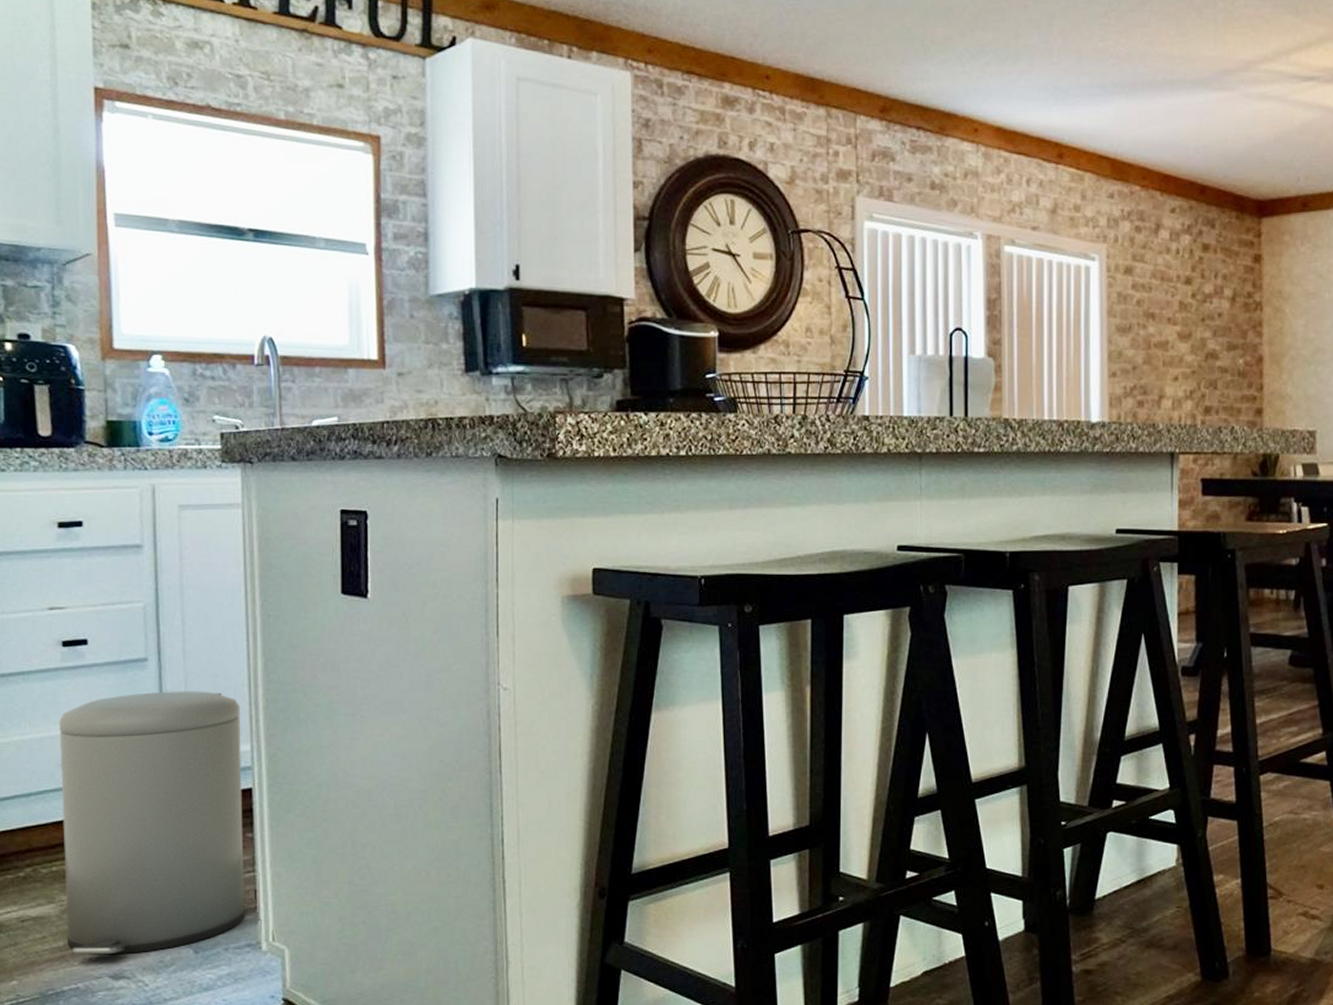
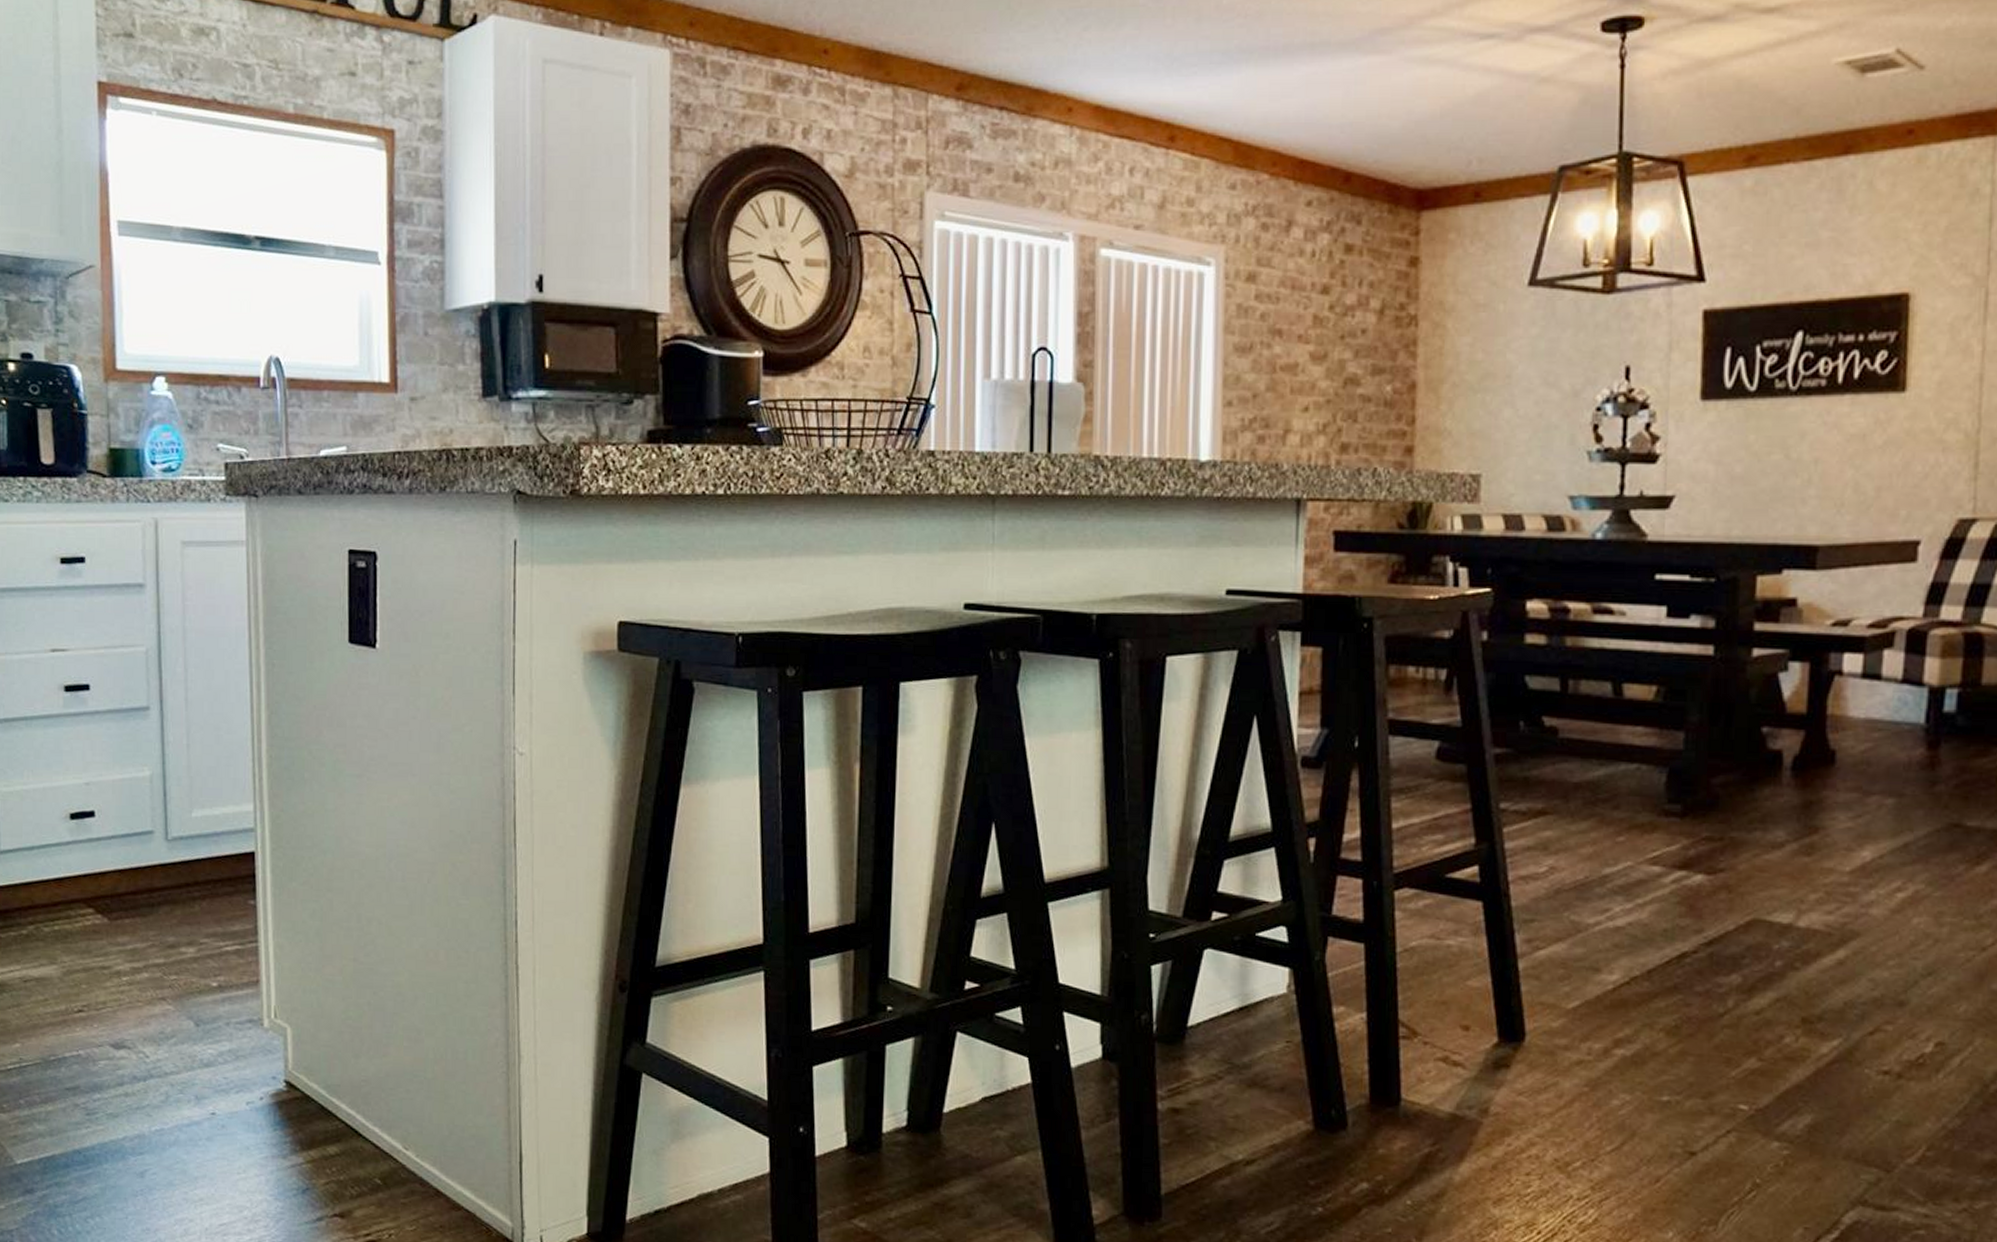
pedal bin: present [59,691,246,955] -> none [61,743,248,1023]

